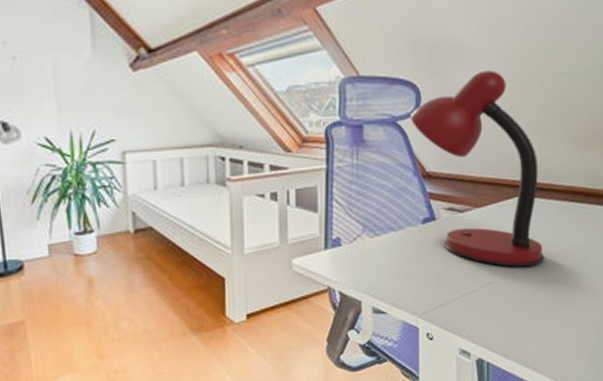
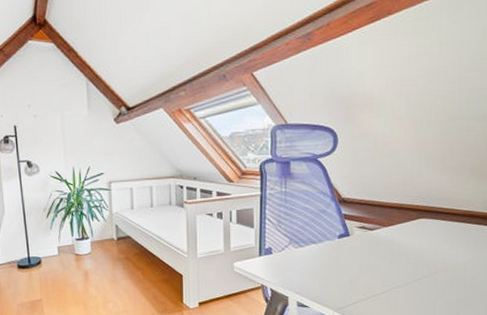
desk lamp: present [411,70,545,267] -> none [329,117,445,275]

